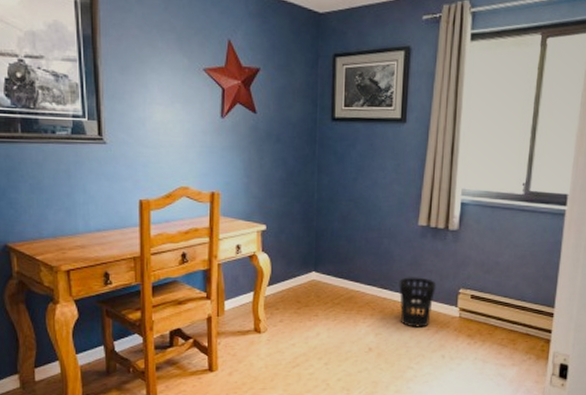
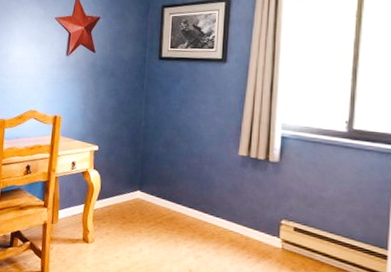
wastebasket: present [399,277,437,328] -> none [219,203,257,255]

